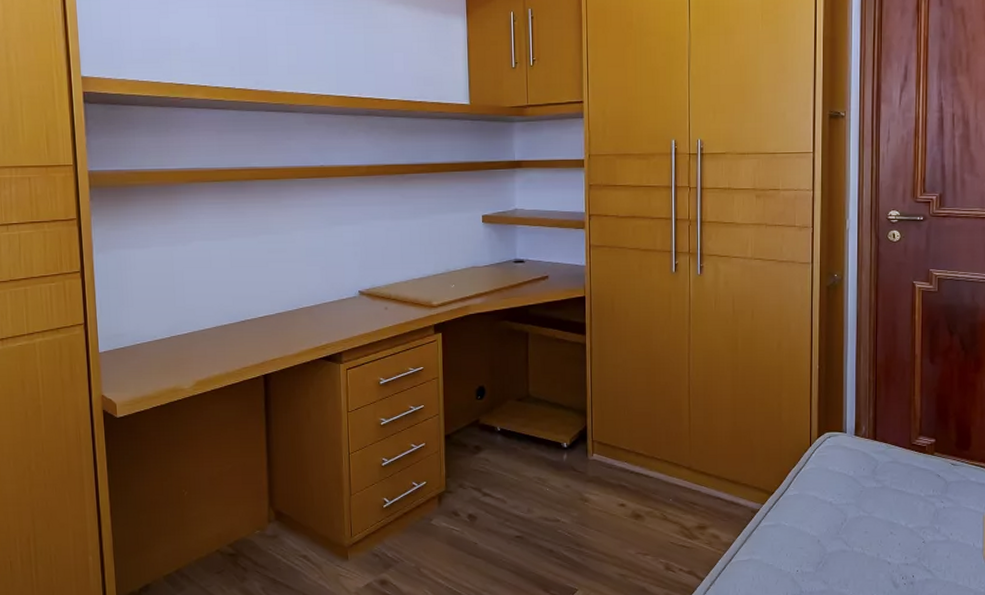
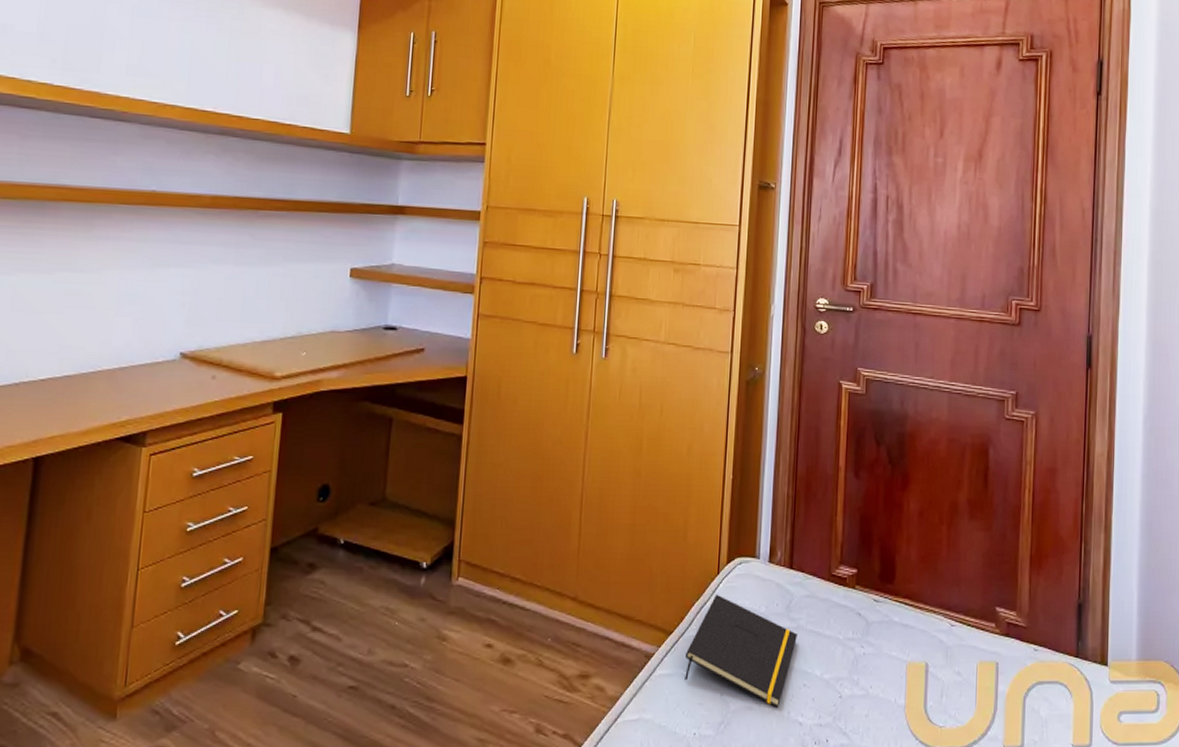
notepad: none [786,462,883,550] -> present [685,594,797,707]

